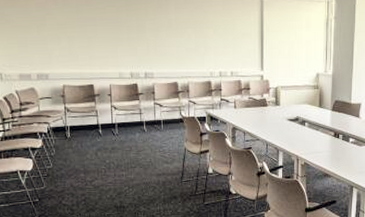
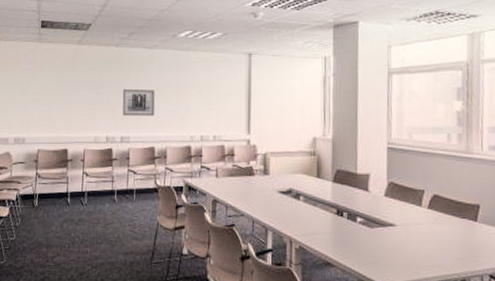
wall art: none [142,26,176,54] -> present [122,89,156,116]

